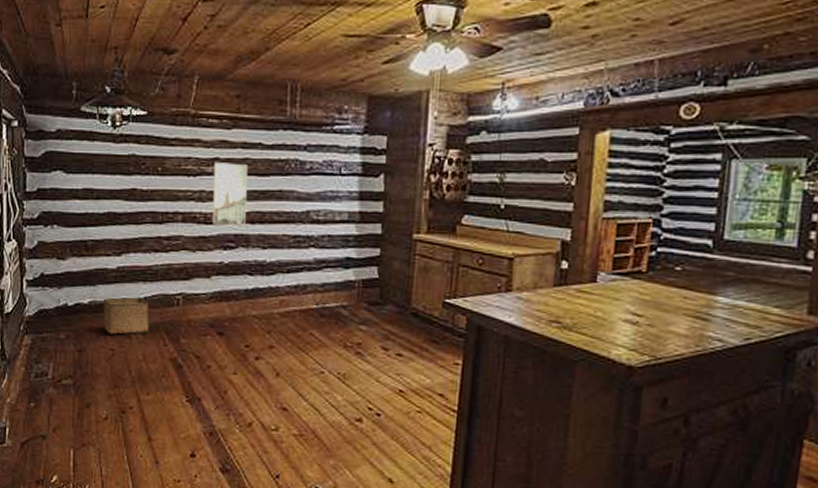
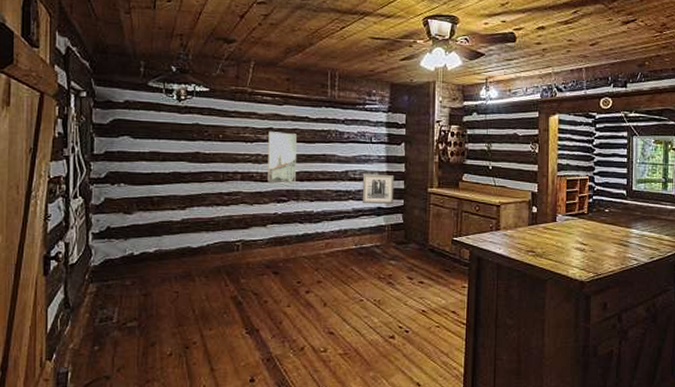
storage bin: present [104,297,149,335] -> none [168,245,212,279]
wall art: none [326,214,369,253] -> present [362,173,394,204]

